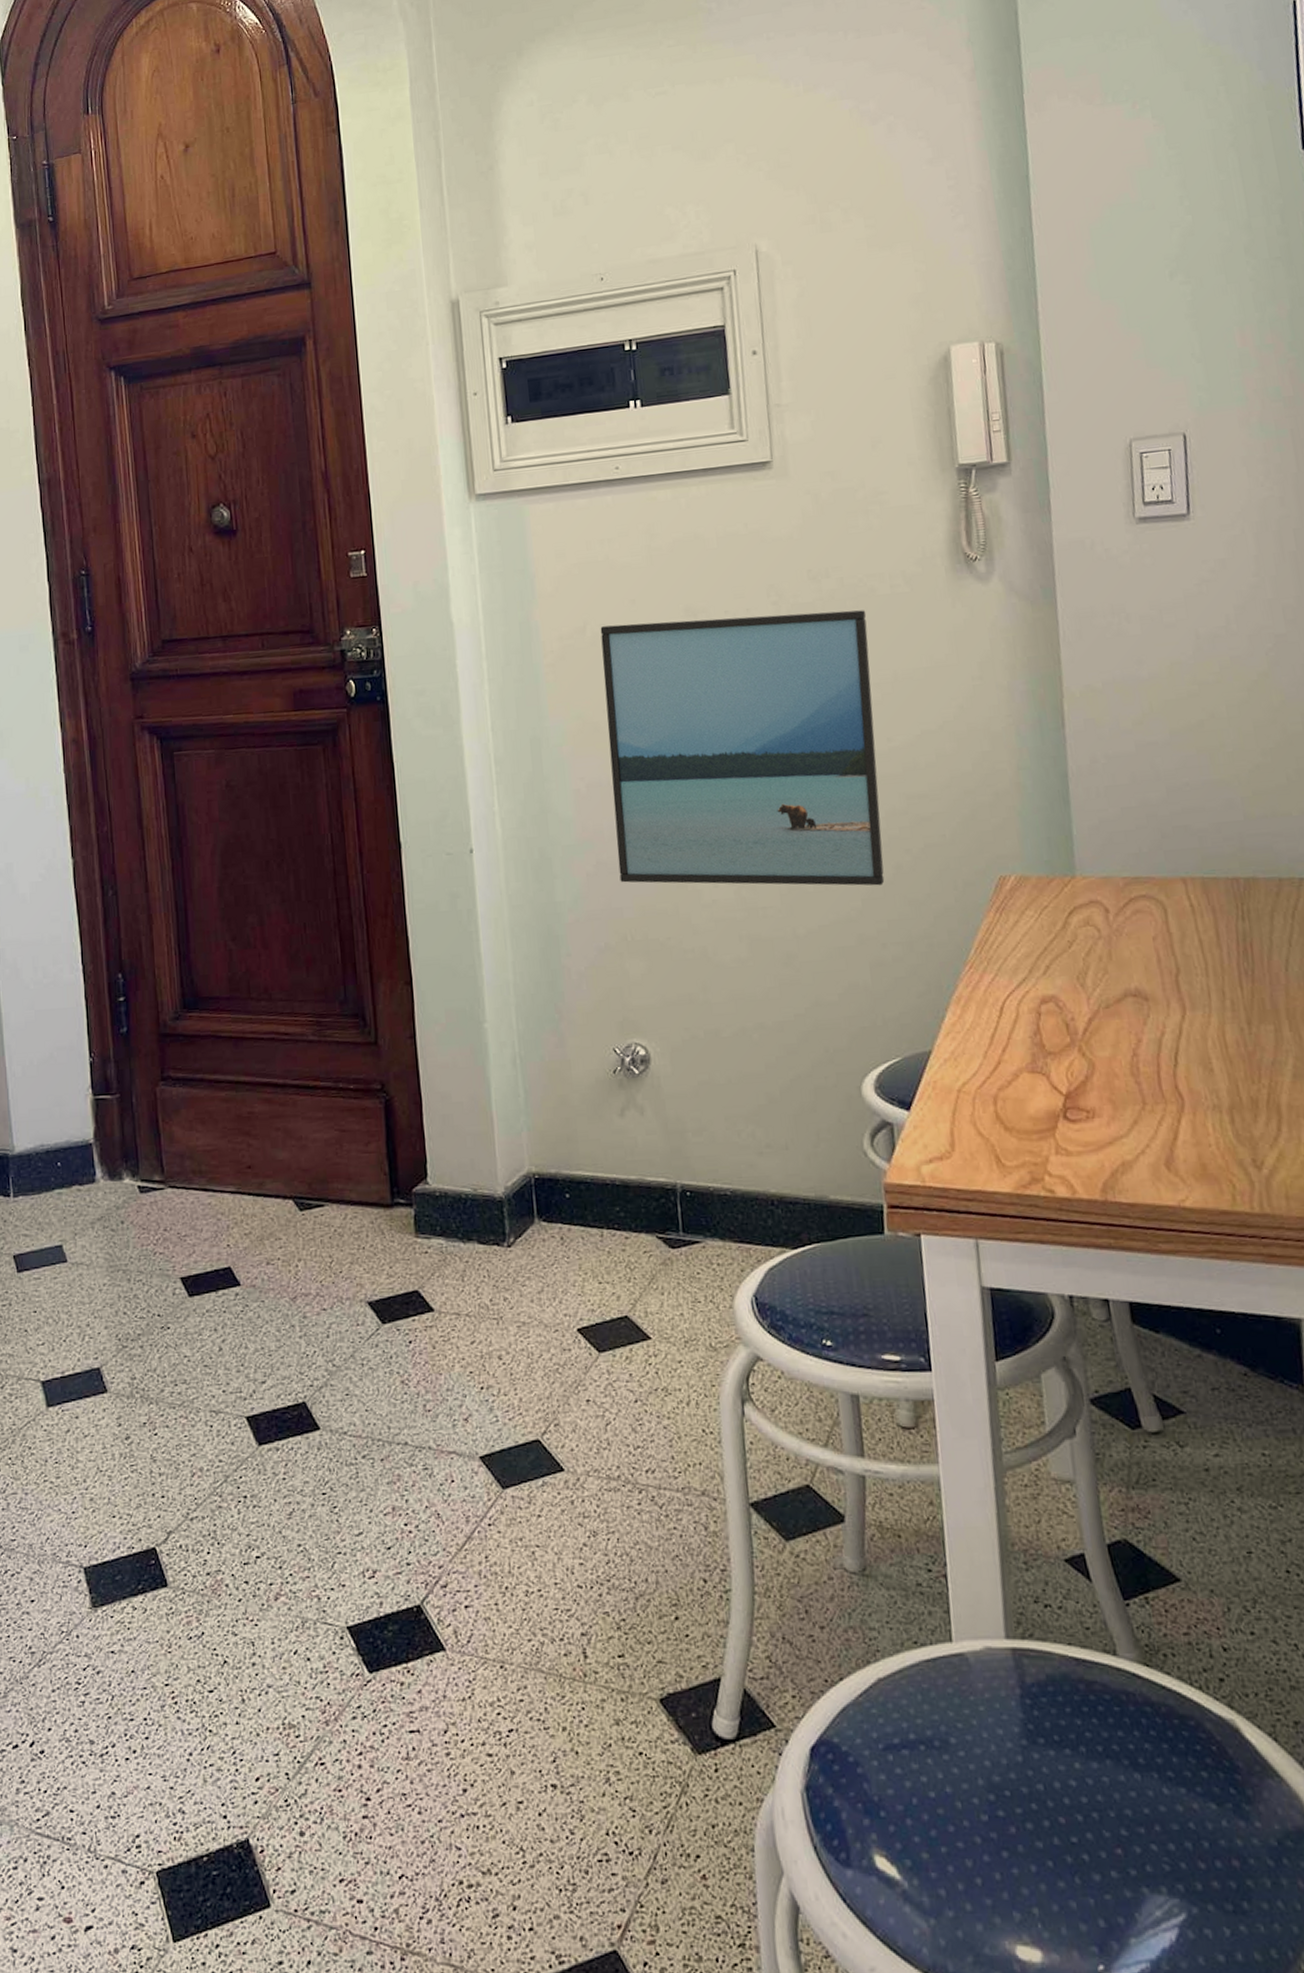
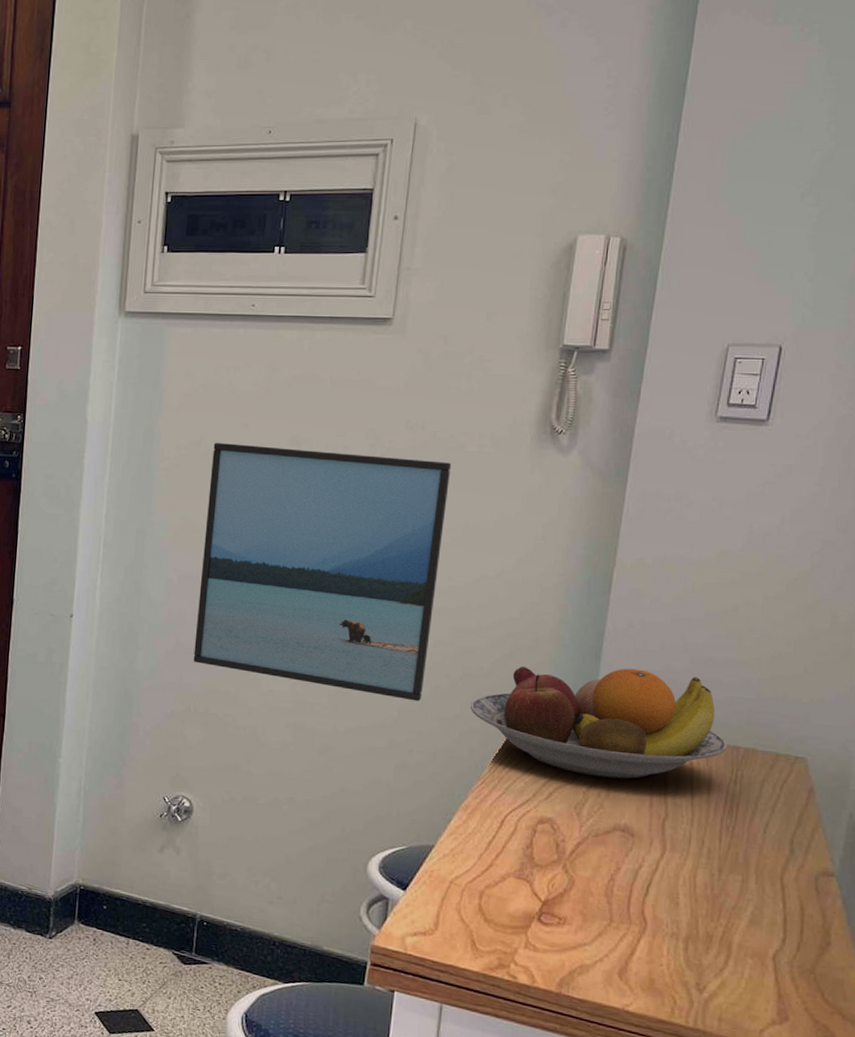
fruit bowl: none [940,807,1226,939] -> present [471,666,728,779]

